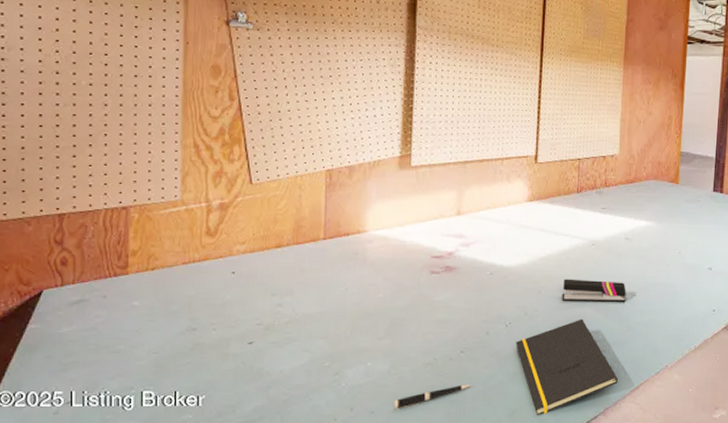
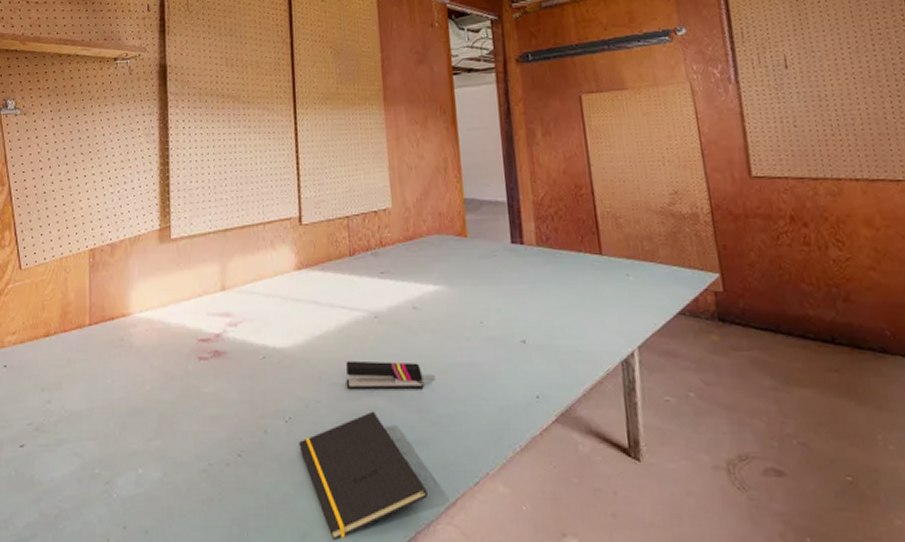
pen: present [394,384,471,409] -> none [169,497,252,529]

